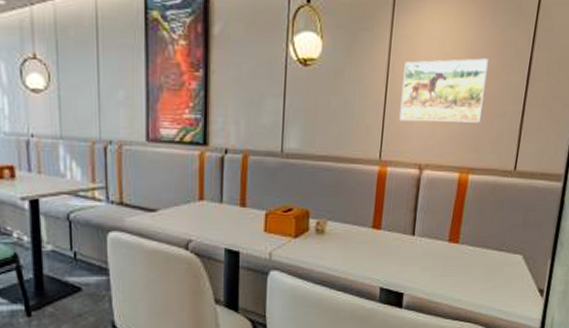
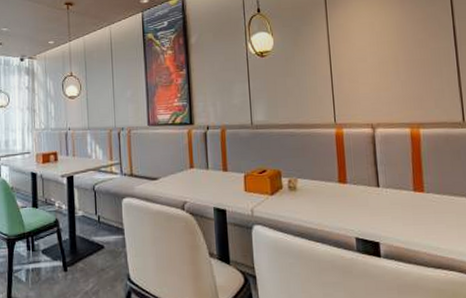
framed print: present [399,58,489,123] -> none [343,32,420,90]

